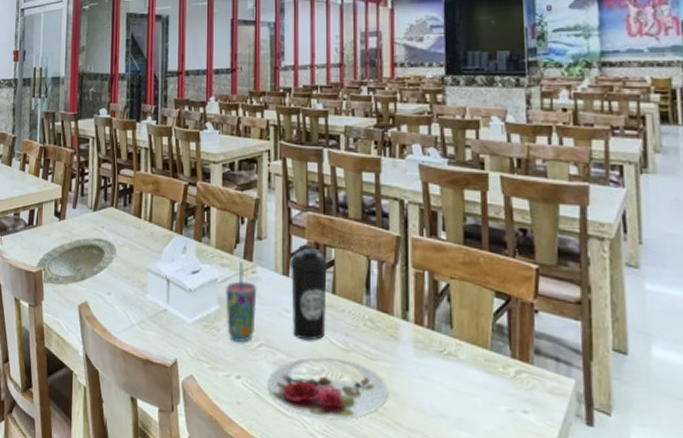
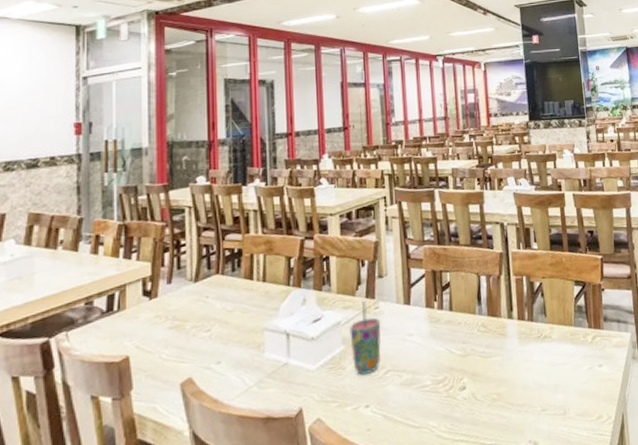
plate: present [35,238,117,286] -> none [118,308,227,371]
plate: present [268,357,388,420] -> none [396,363,501,422]
water bottle: present [289,244,328,341] -> none [410,273,446,357]

